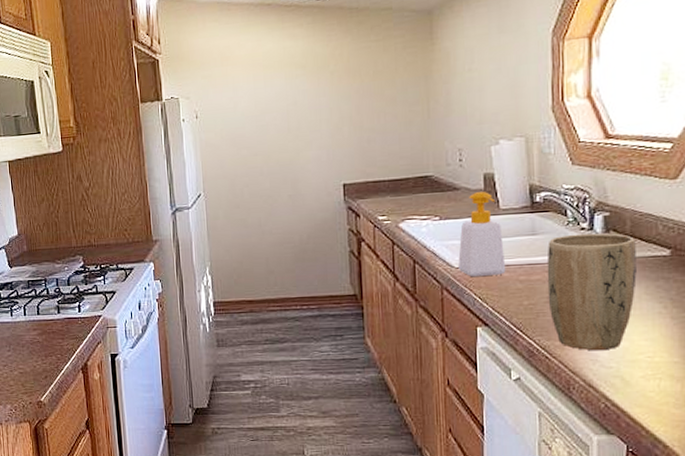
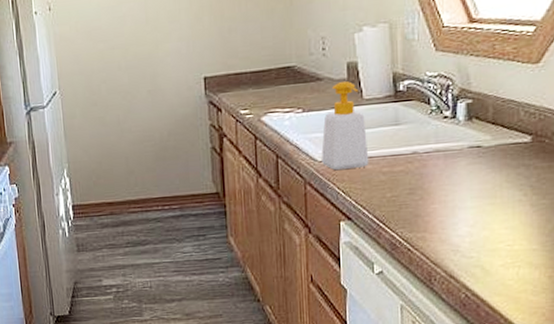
plant pot: present [547,233,637,351] -> none [409,121,498,241]

